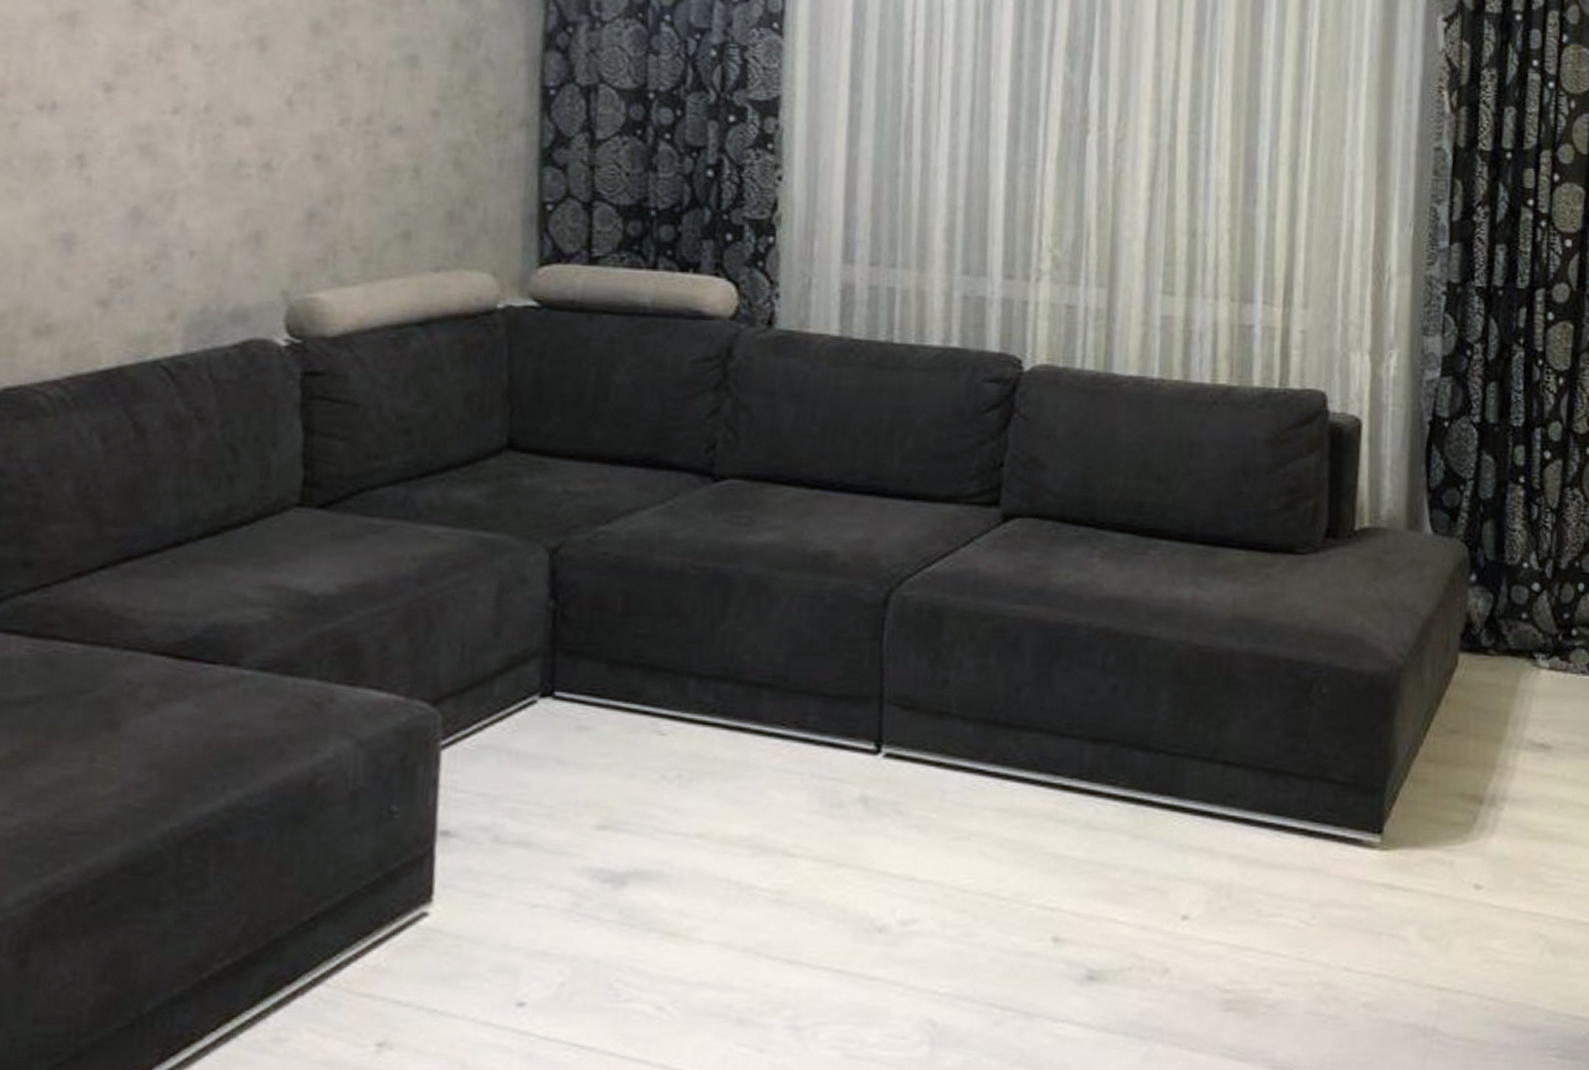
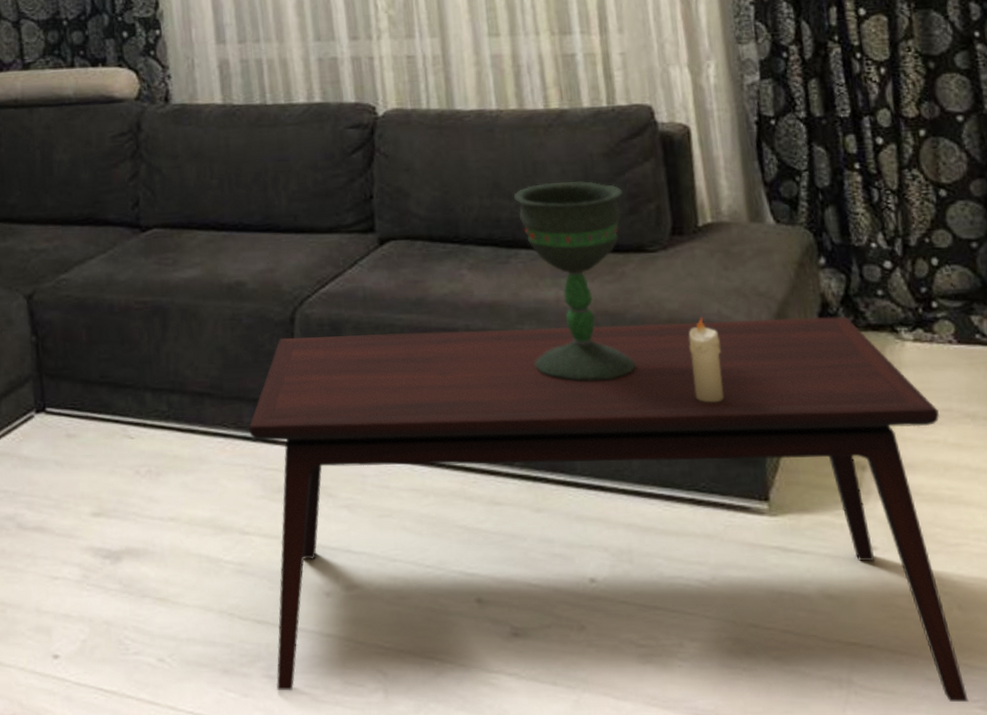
coffee table: none [801,622,1562,1050] -> present [248,316,969,702]
chalice: none [1158,467,1281,694] -> present [513,180,637,382]
candle: none [1324,629,1358,724] -> present [689,317,723,403]

